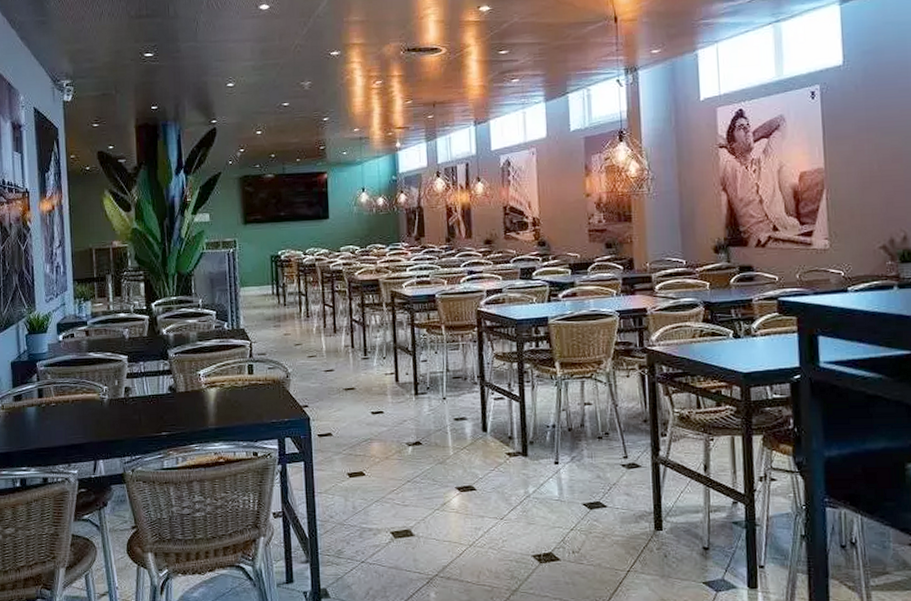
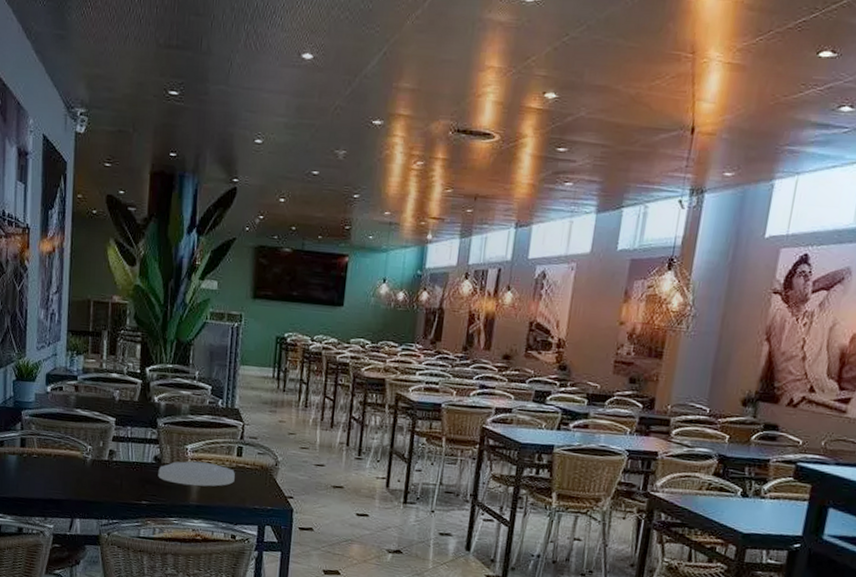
plate: none [174,385,249,410] -> present [158,461,235,487]

